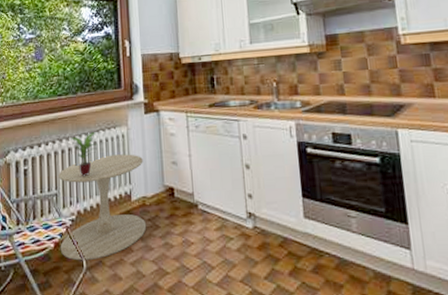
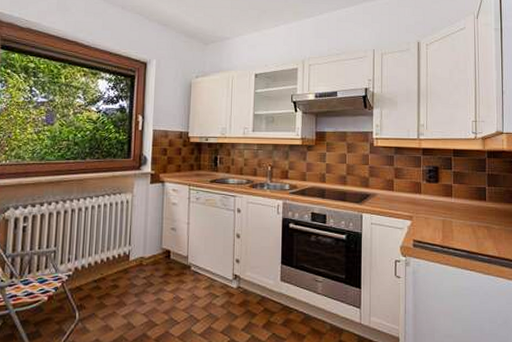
side table: present [59,154,147,261] -> none [53,218,144,313]
potted plant: present [69,132,98,176] -> none [74,196,102,236]

